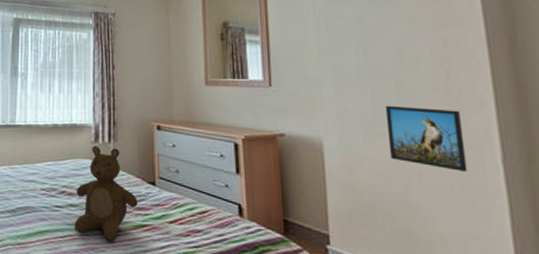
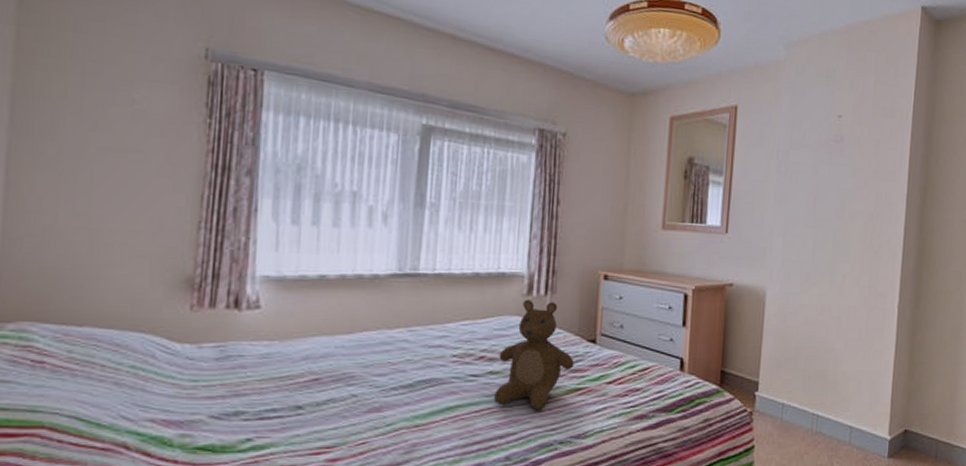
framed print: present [385,105,468,172] -> none [818,255,877,317]

